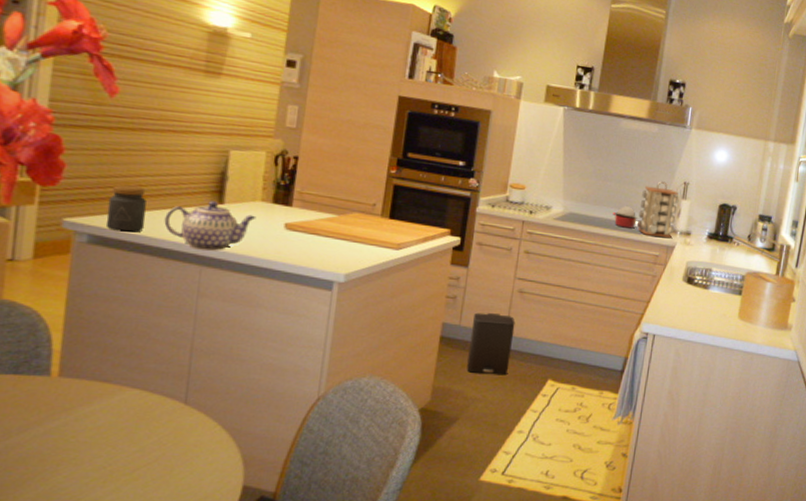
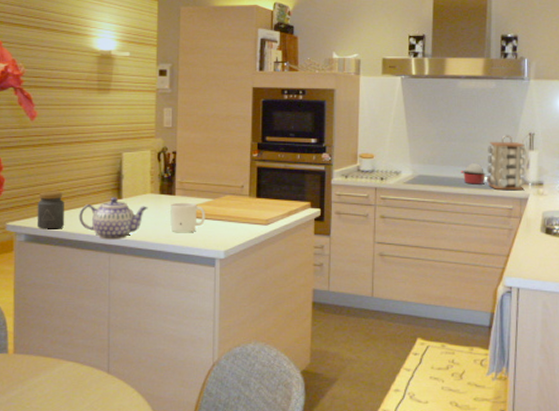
mug: none [282,214,328,251] -> present [169,202,206,233]
pedal bin: present [467,312,515,376] -> none [340,278,380,336]

